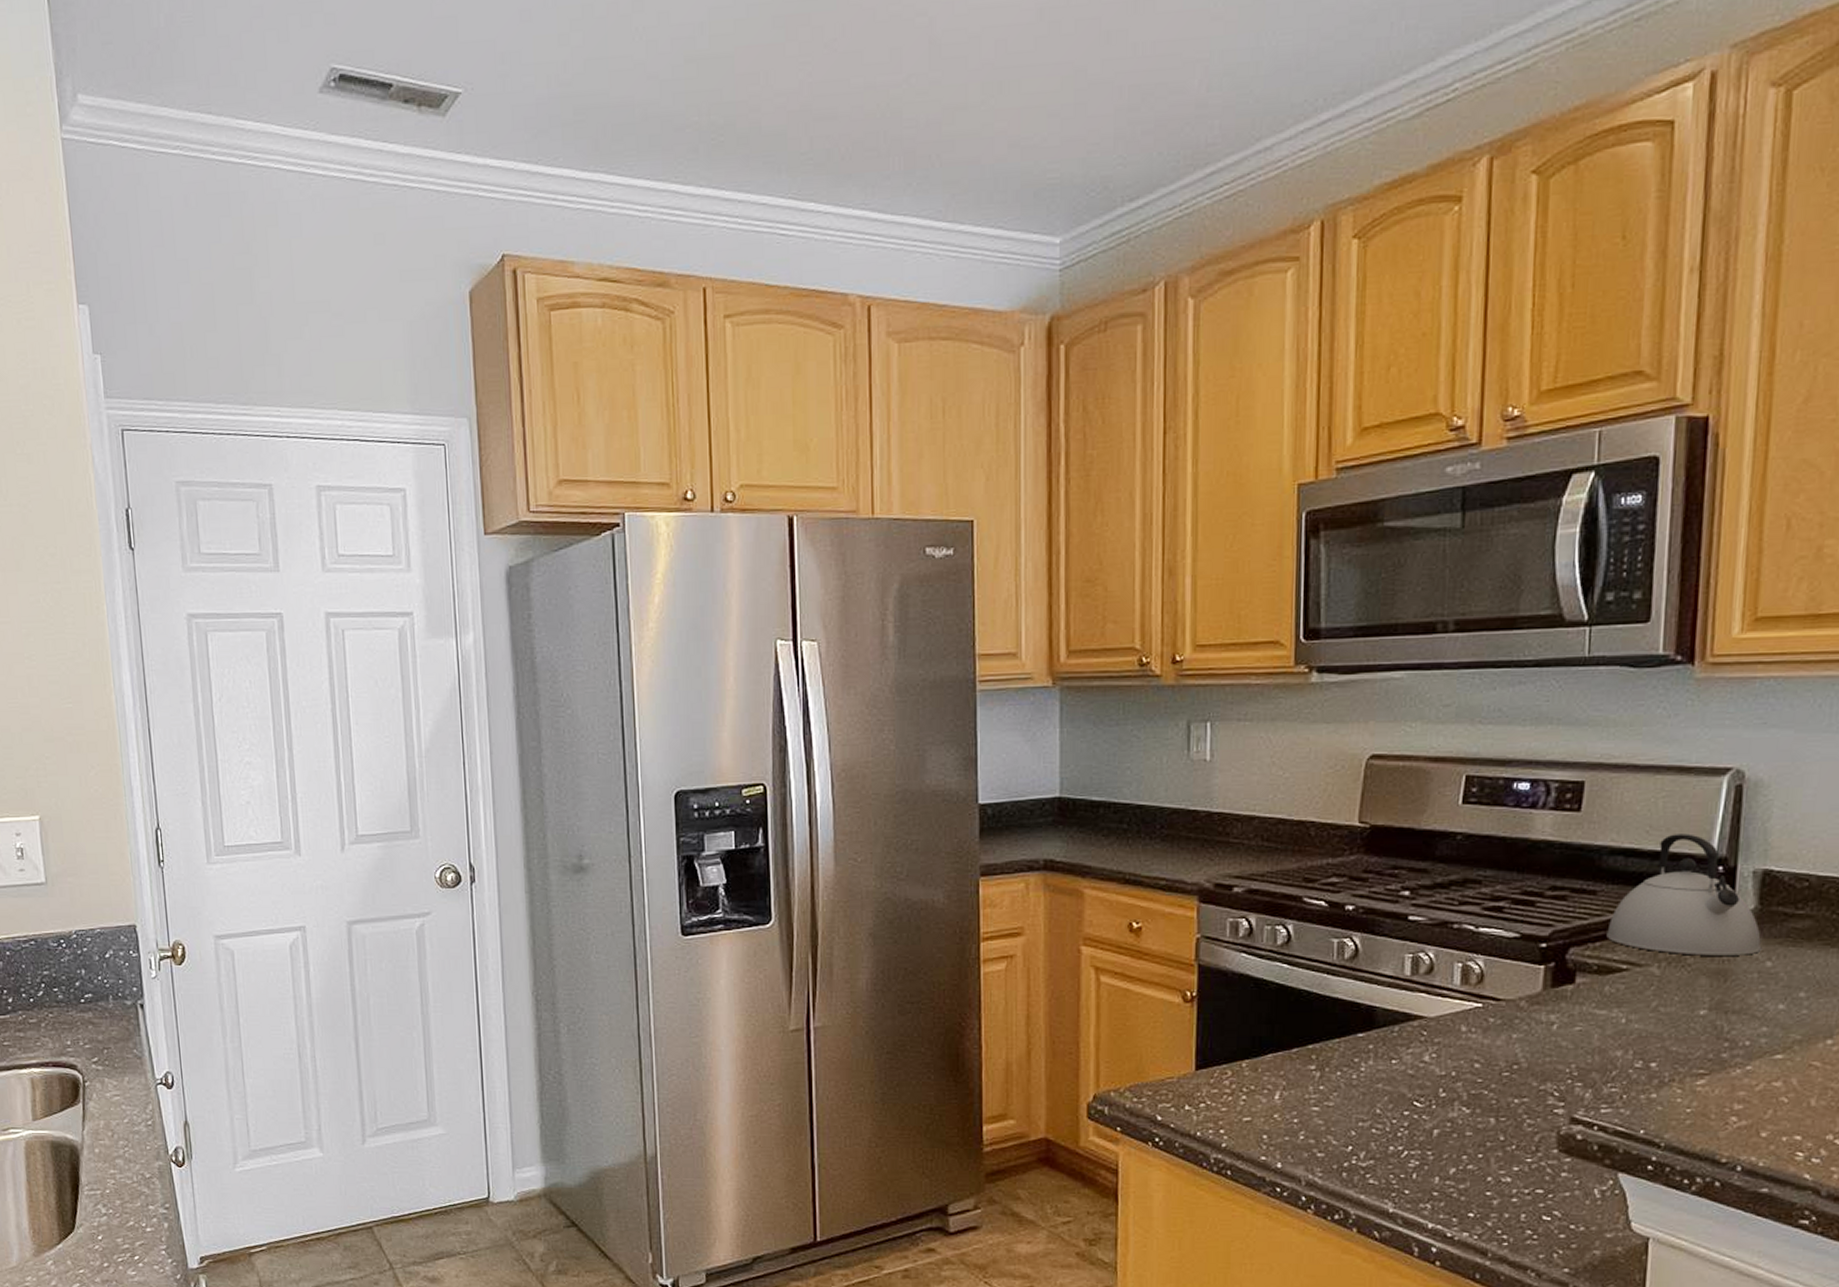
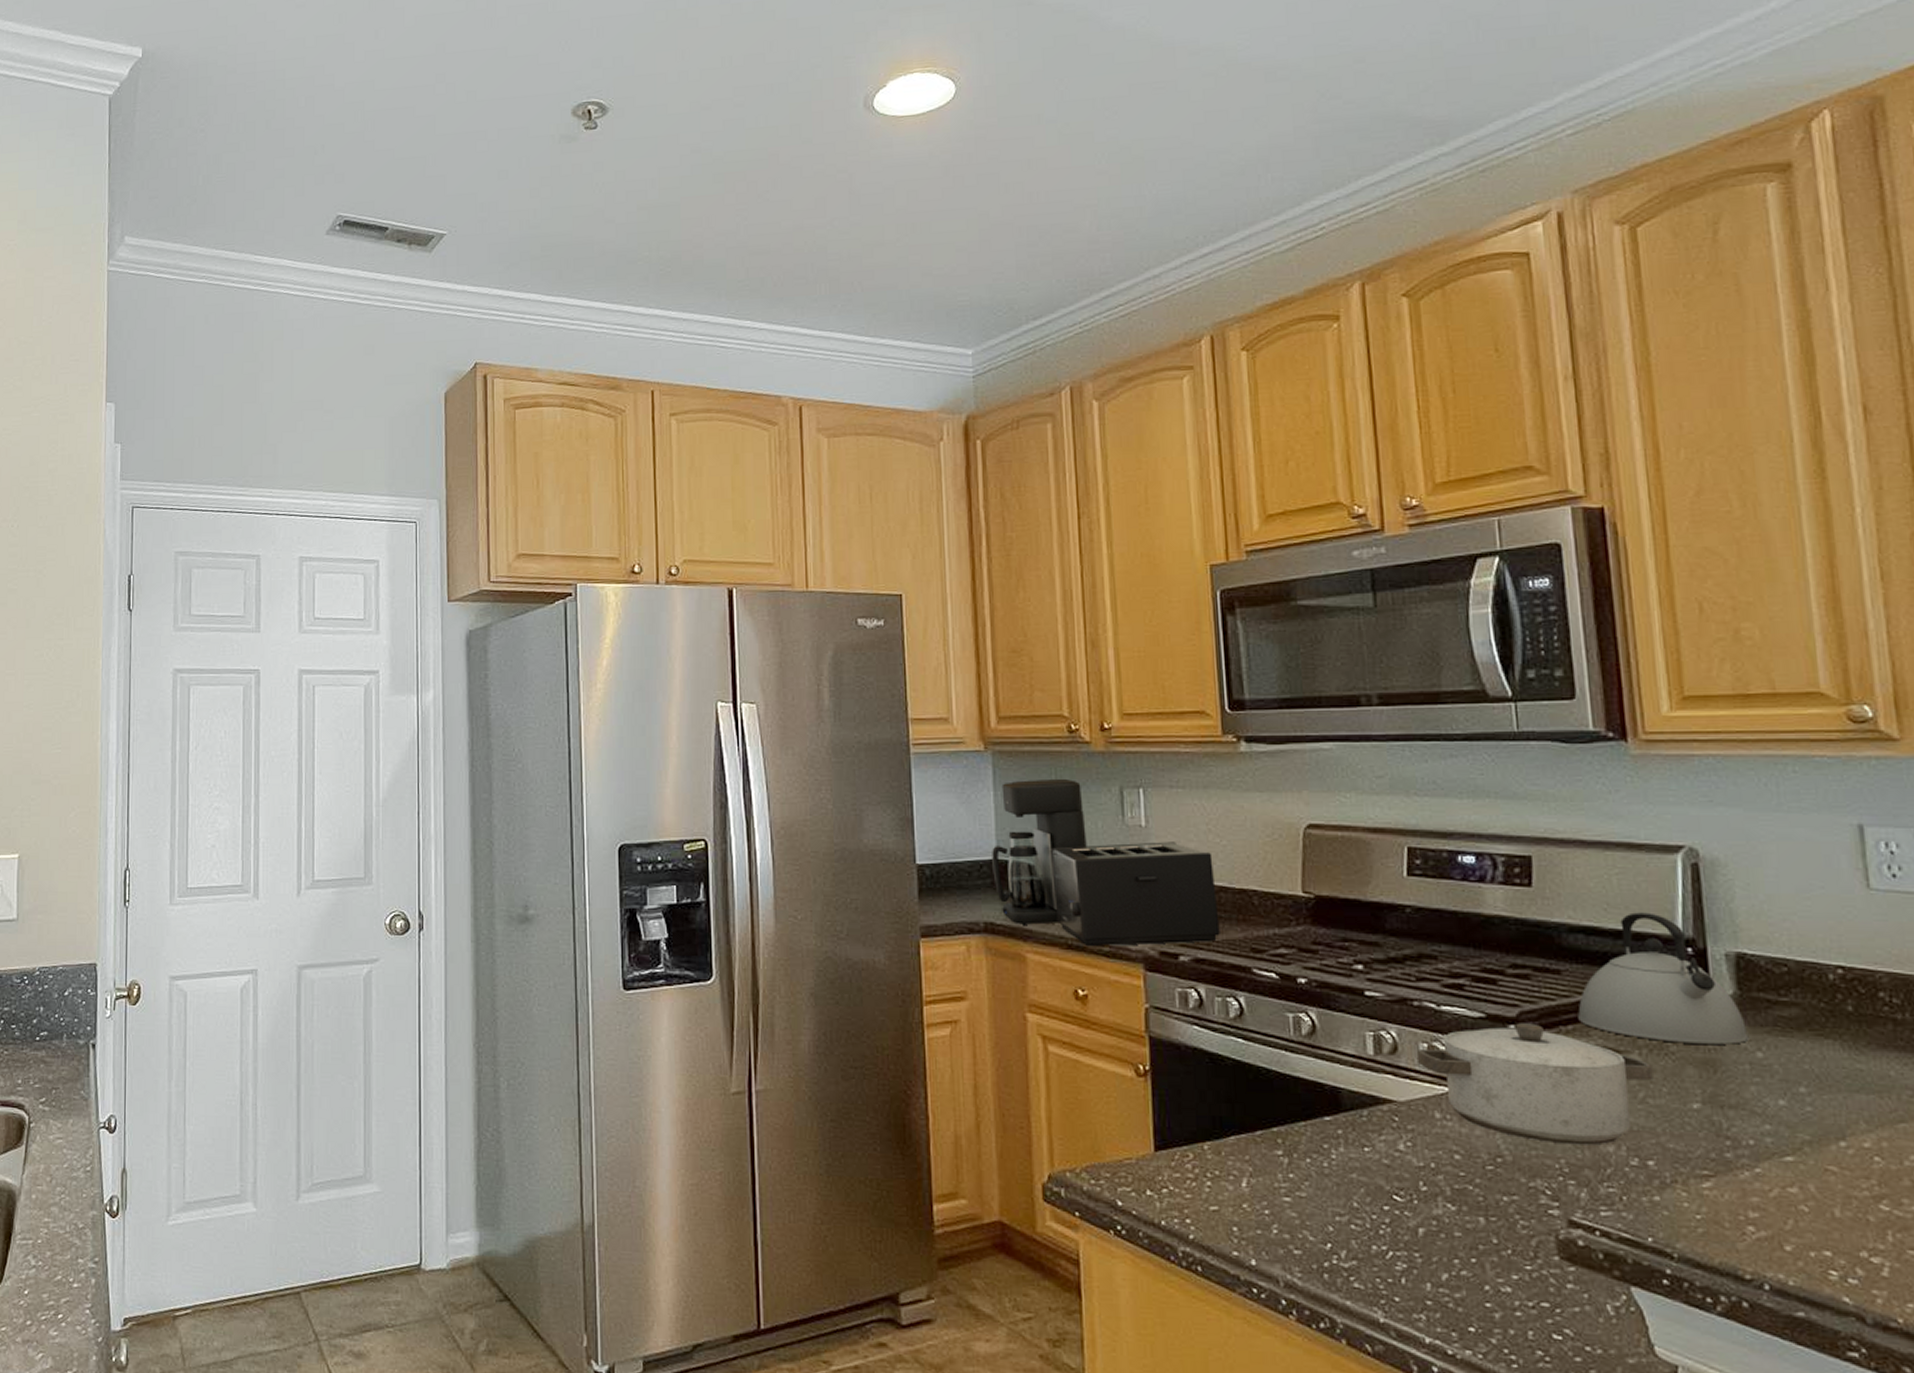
coffee maker: none [1055,713,1151,861] -> present [992,778,1087,925]
toaster: none [1114,775,1276,881] -> present [1051,842,1220,947]
cooking pot: none [1451,941,1669,1051] -> present [1417,1023,1653,1145]

